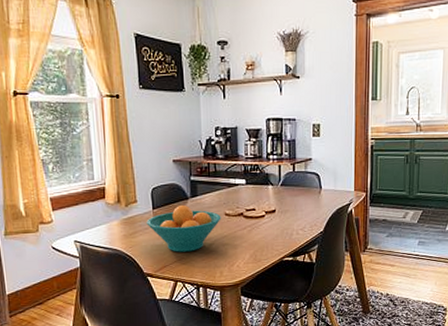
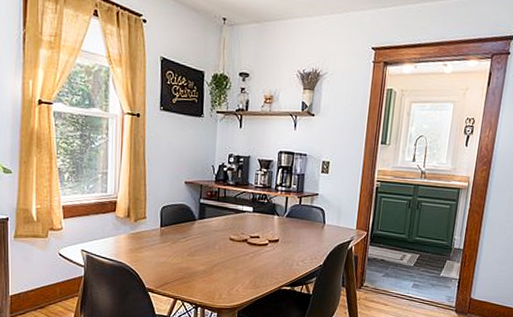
fruit bowl: present [146,204,221,252] -> none [153,225,226,272]

